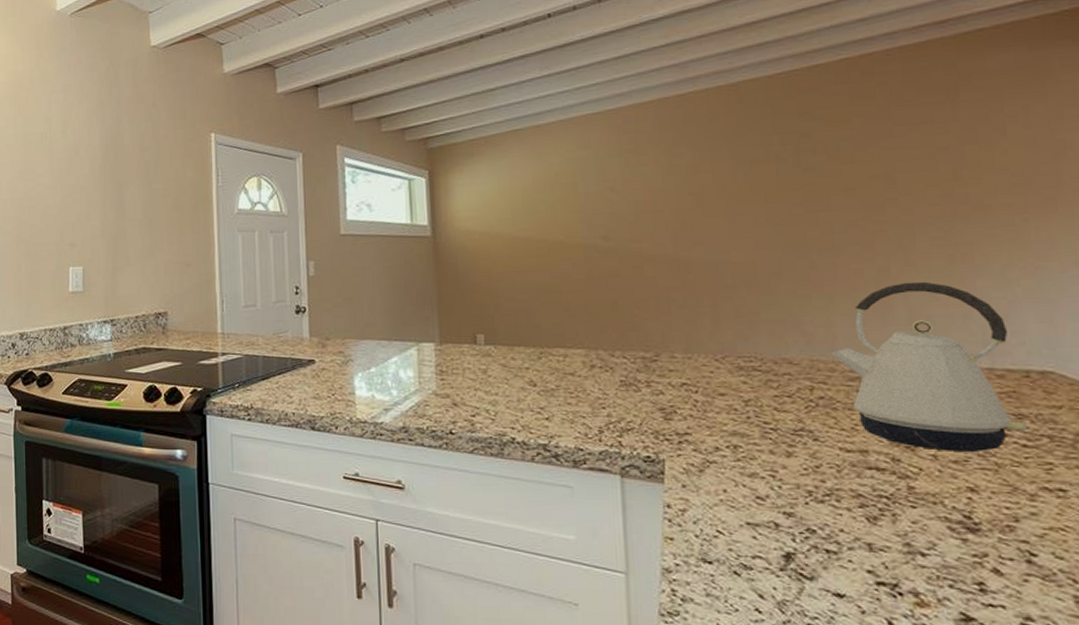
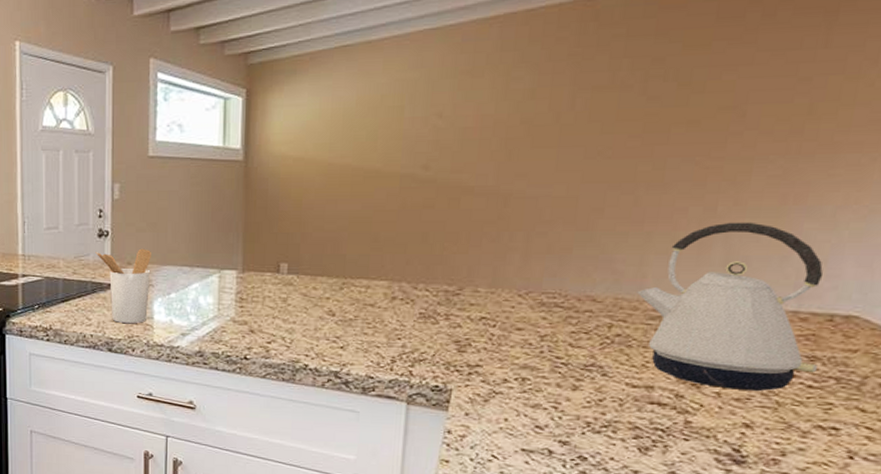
utensil holder: none [294,323,350,401] -> present [95,248,152,324]

